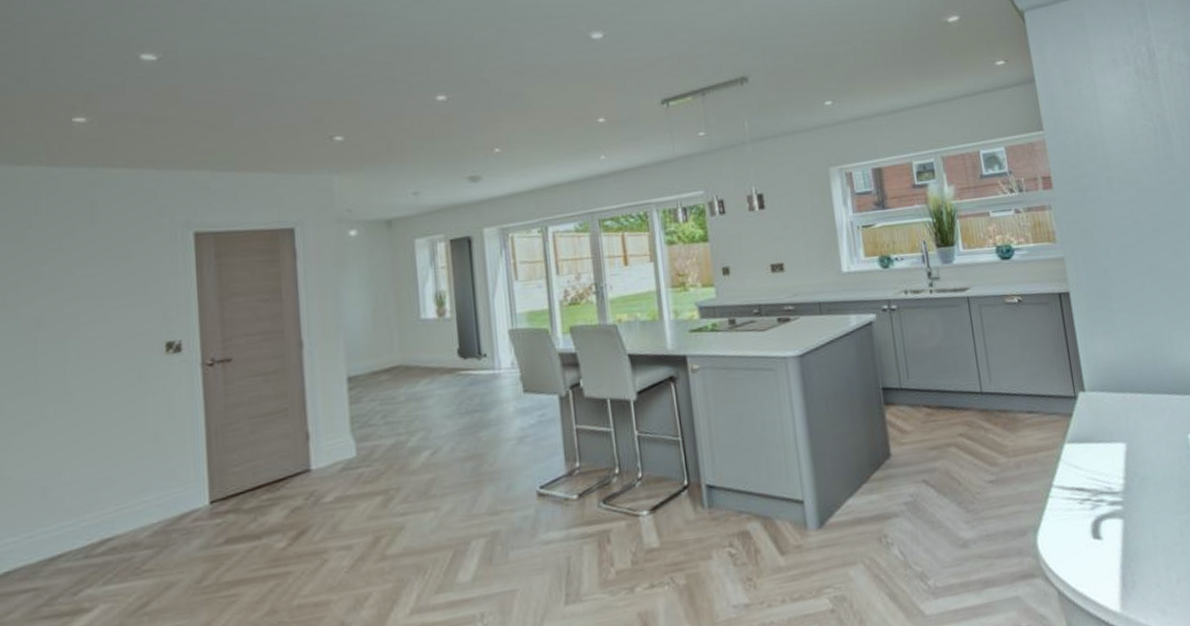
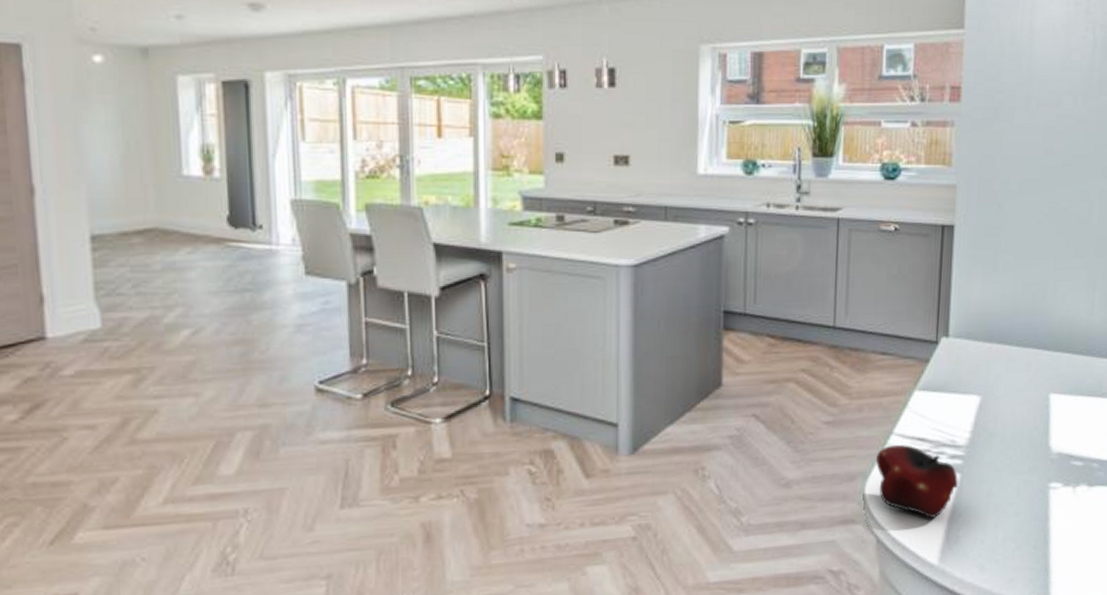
fruit: none [1041,495,1124,566] -> present [875,444,959,518]

